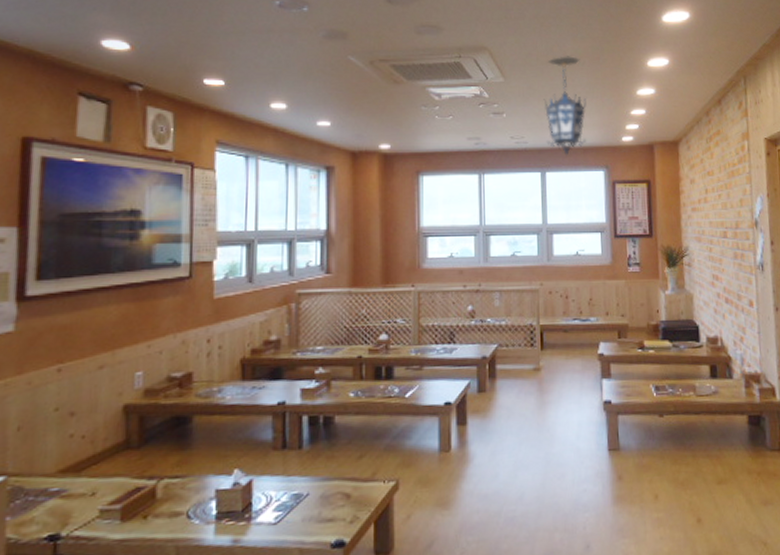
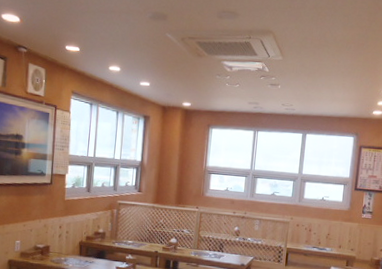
hanging lantern: present [543,56,587,156] -> none [310,41,347,123]

